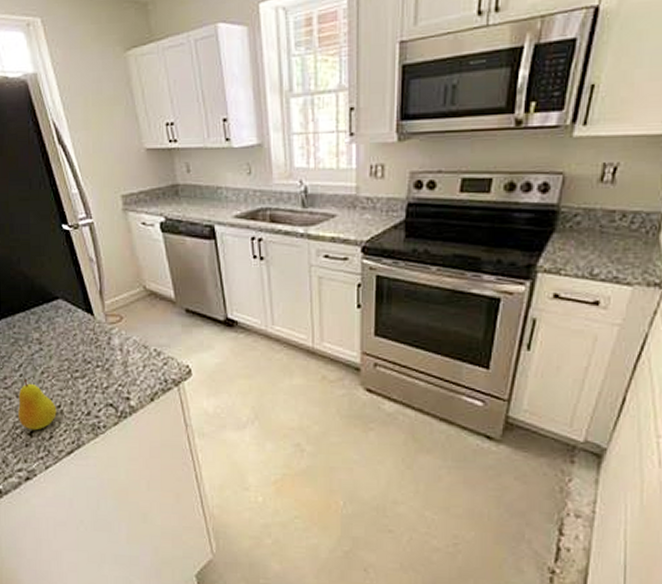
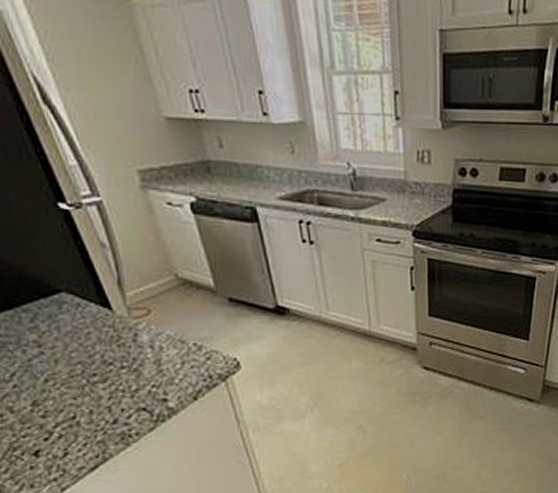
fruit: present [17,379,57,431] -> none [13,390,71,449]

